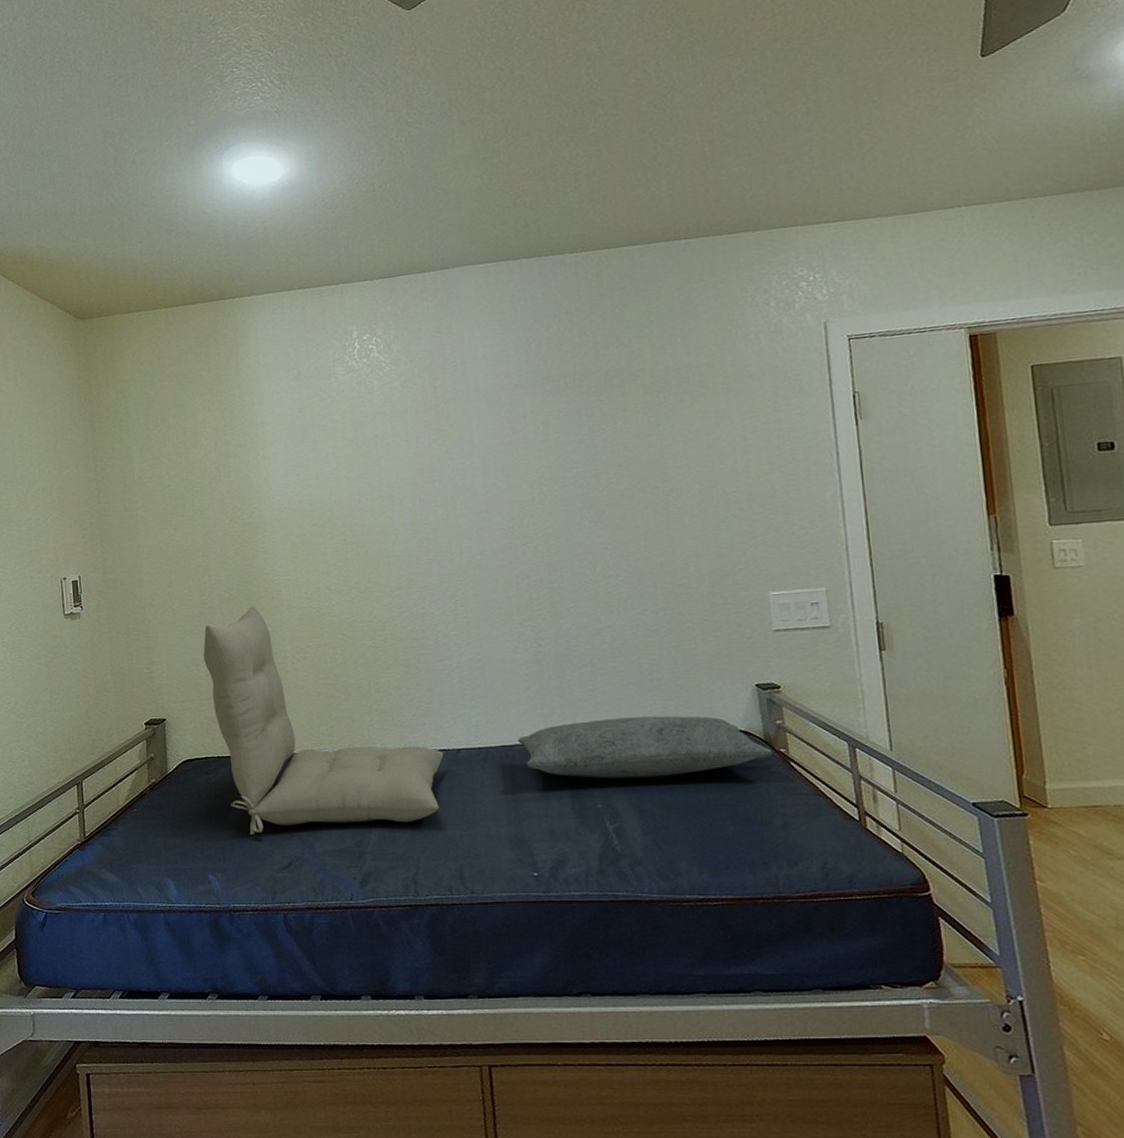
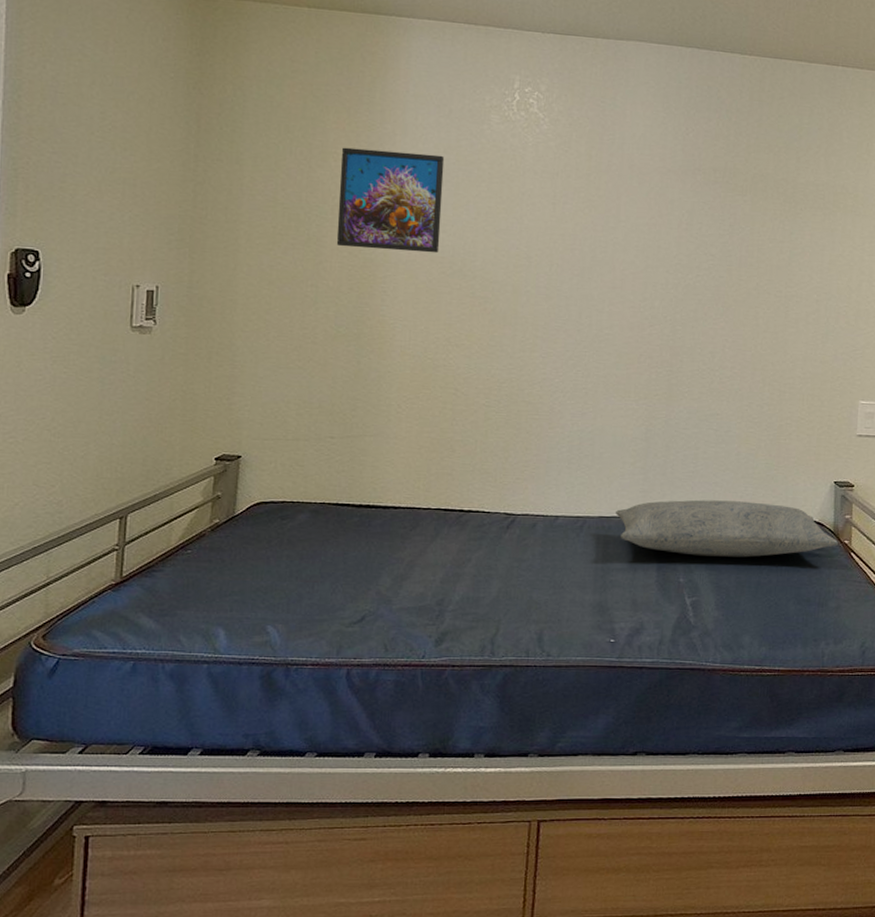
seat cushion: present [203,606,444,835] -> none [296,347,542,587]
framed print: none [210,415,308,516] -> present [336,147,445,254]

